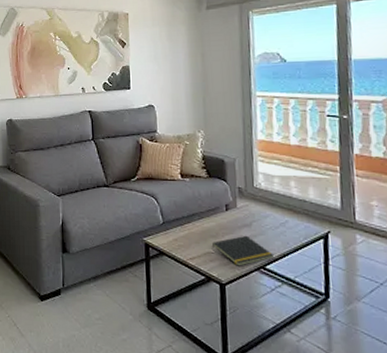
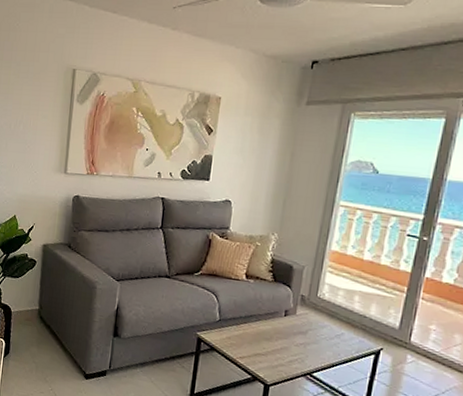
notepad: present [211,235,275,266] -> none [263,342,324,371]

